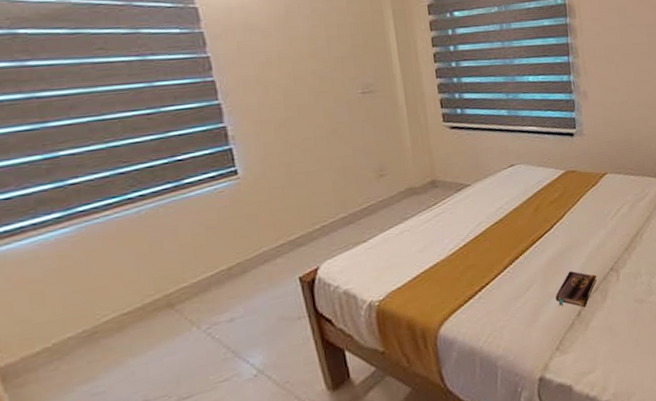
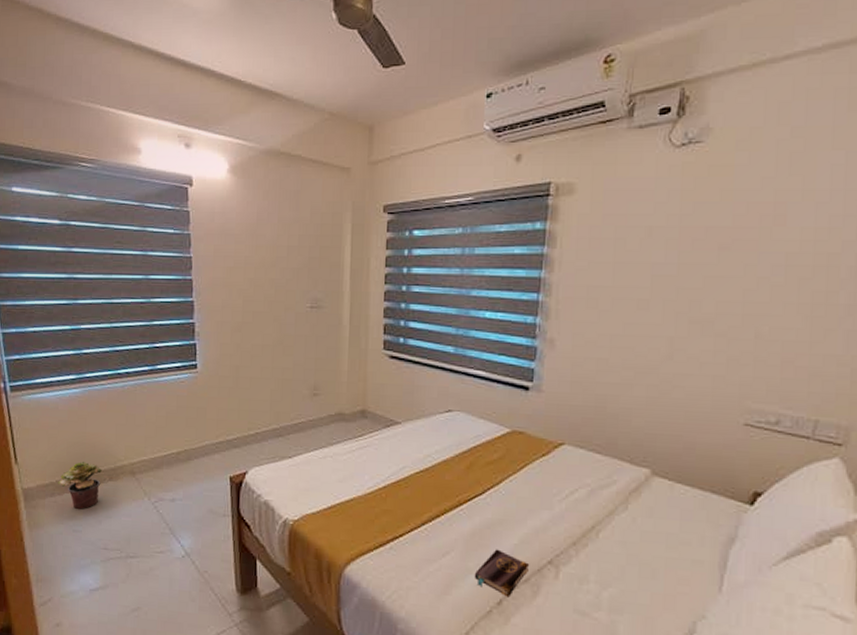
potted plant: none [54,309,125,369] -> present [57,462,102,509]

